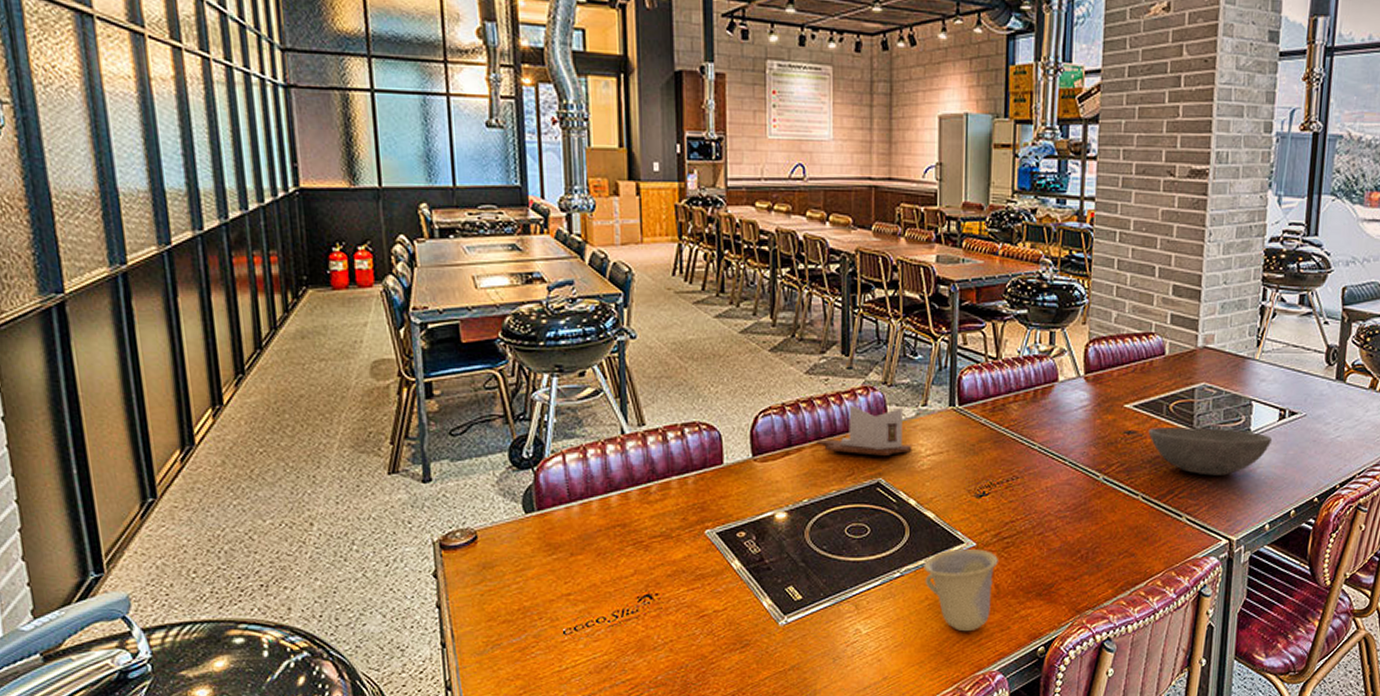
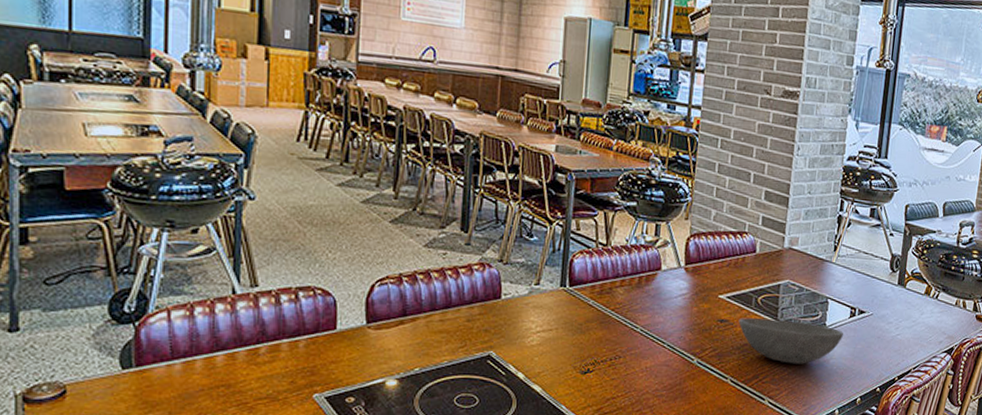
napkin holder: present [816,405,912,456] -> none [431,280,524,330]

